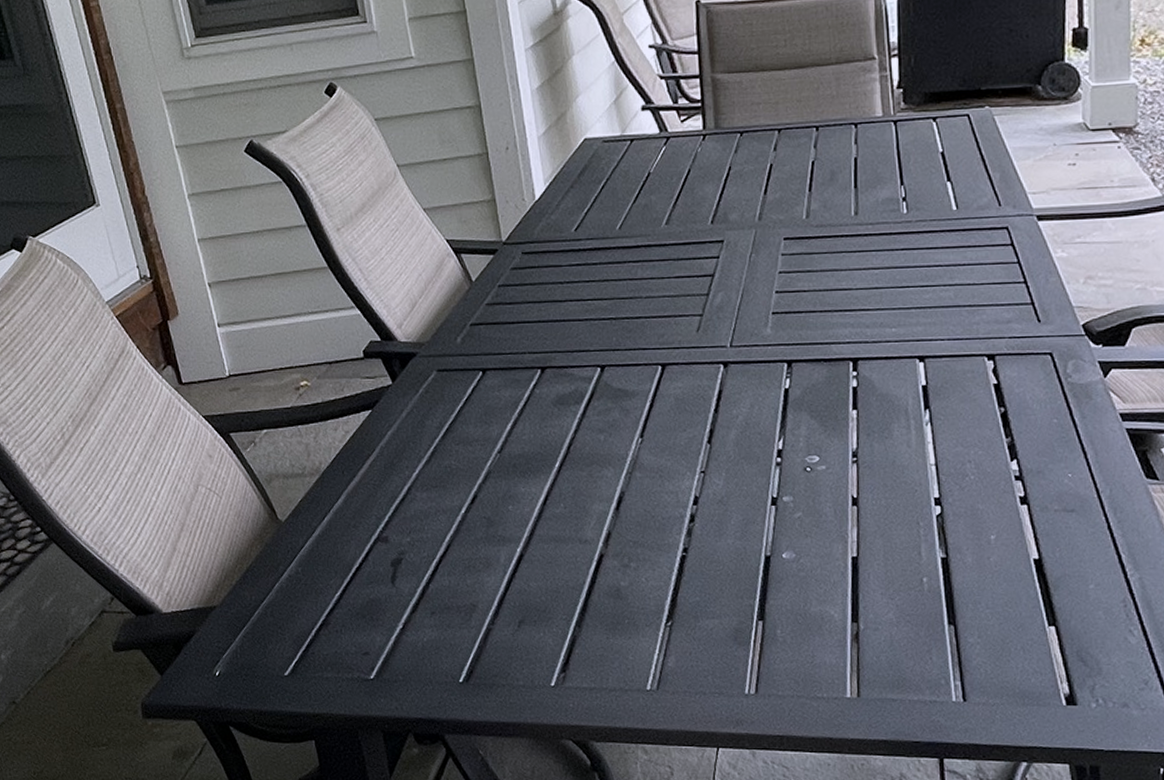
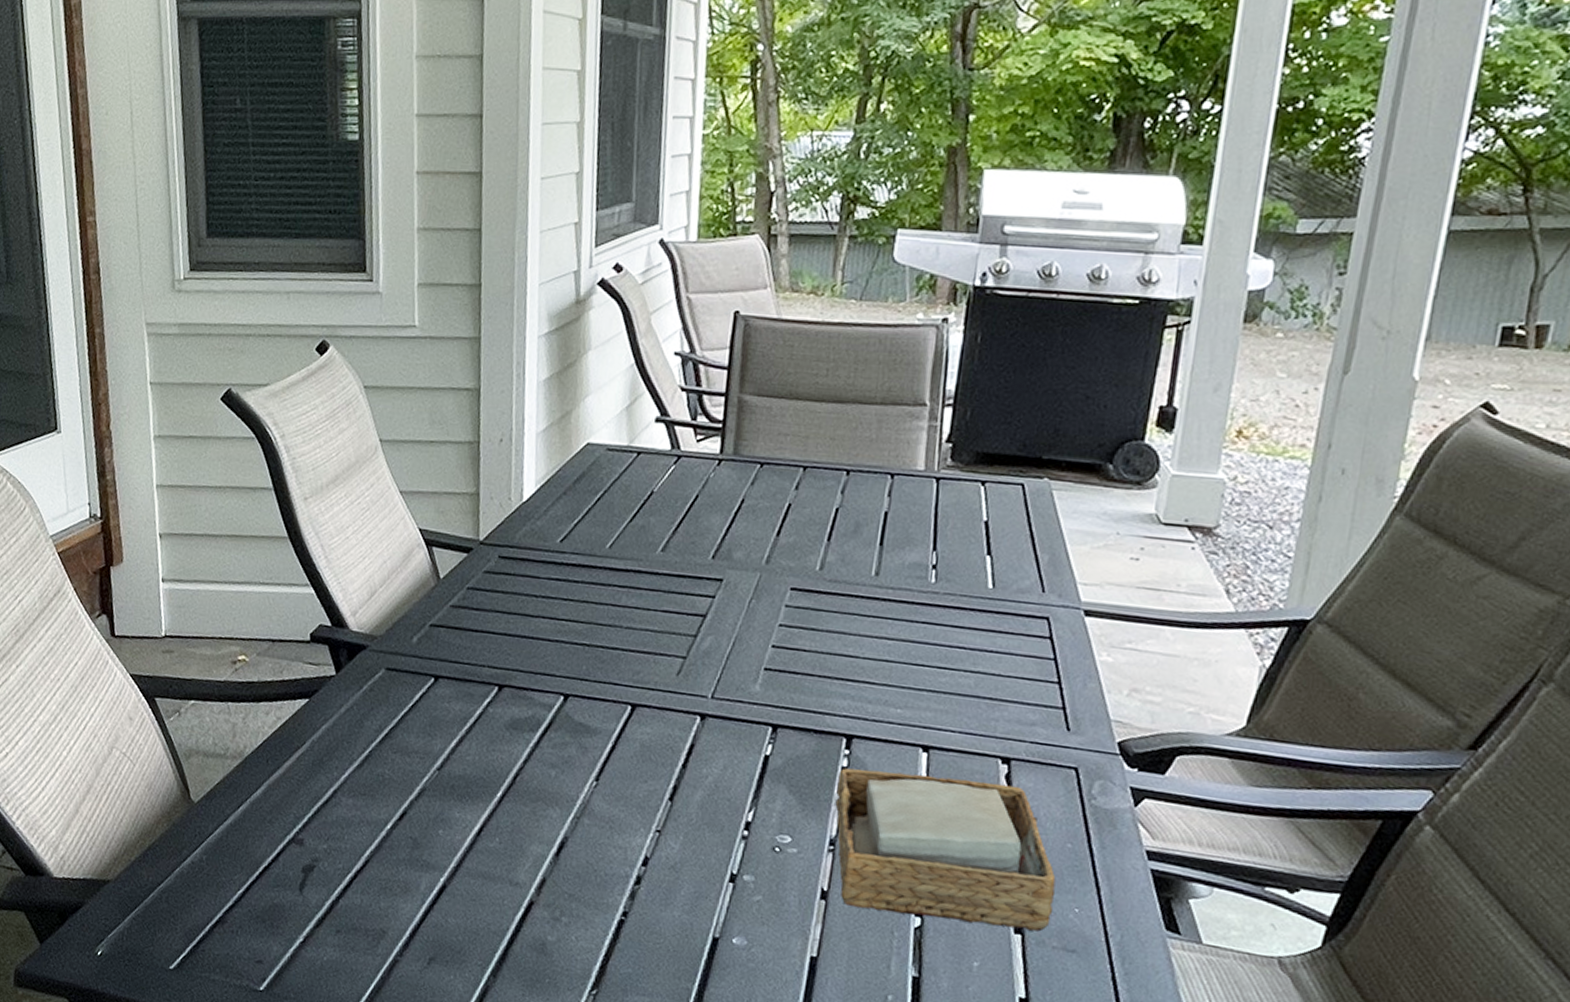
napkin holder: none [851,378,1051,508] -> present [835,768,1056,932]

